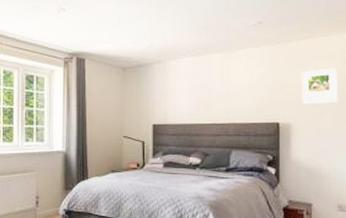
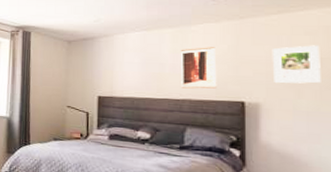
wall art: none [227,71,257,113] -> present [181,47,217,89]

